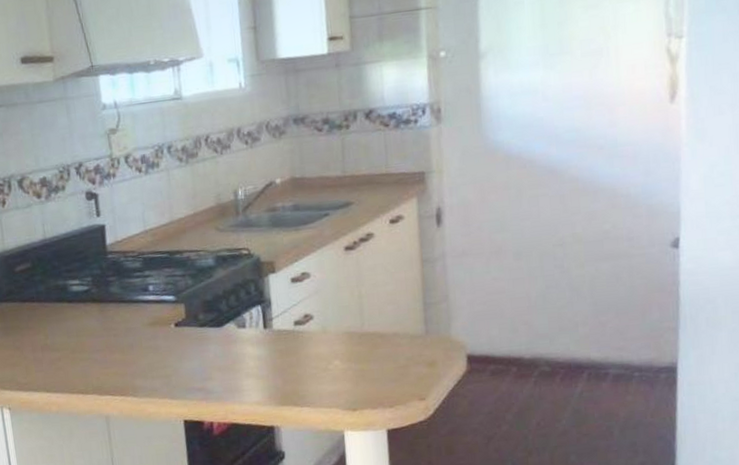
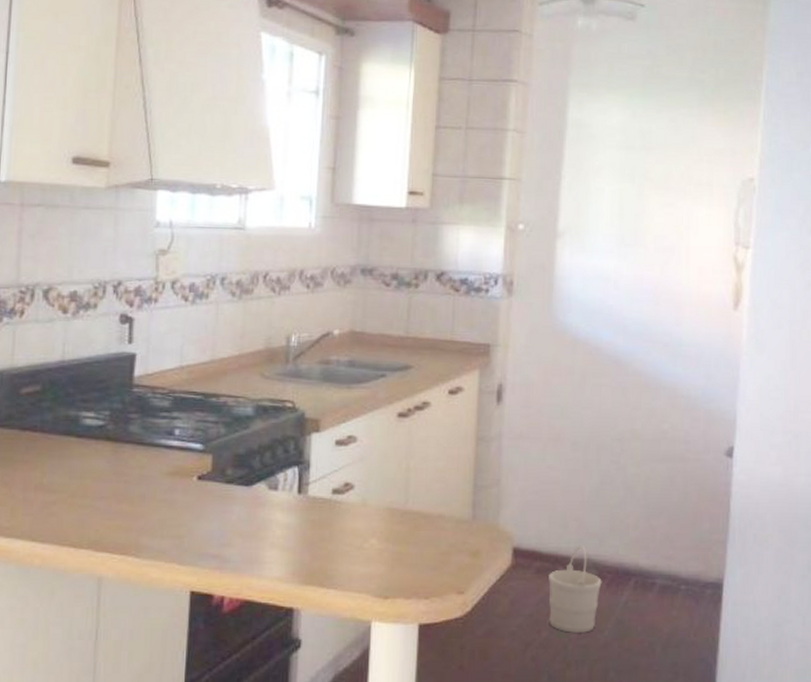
bucket: none [503,346,556,425] -> present [548,545,602,634]

